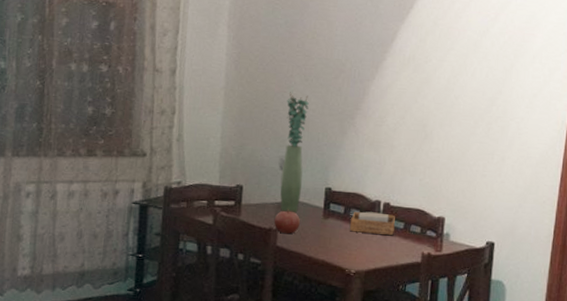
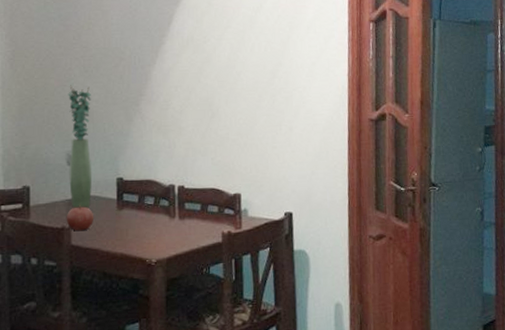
napkin holder: present [350,211,396,236] -> none [146,197,192,220]

